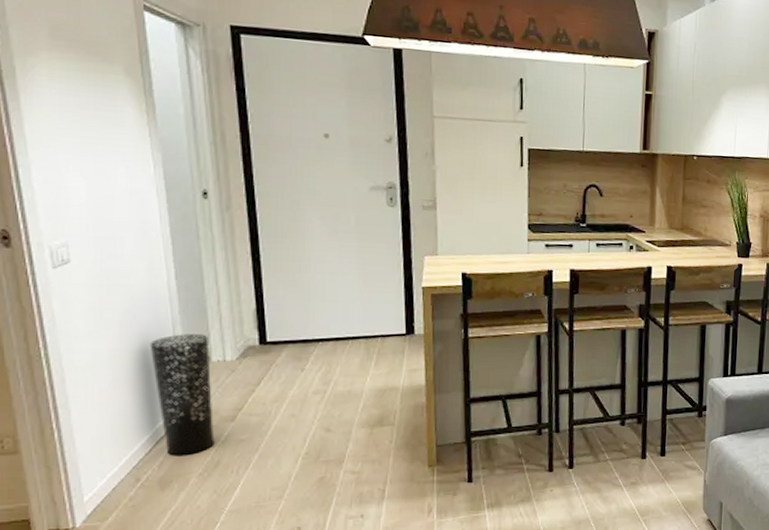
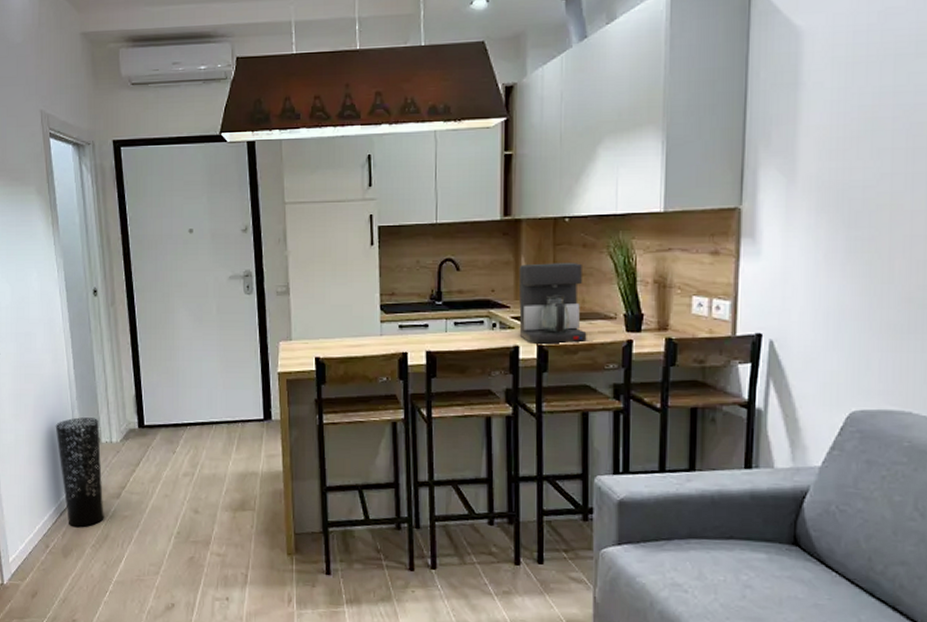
coffee maker: none [652,194,707,266] -> present [518,263,587,344]

